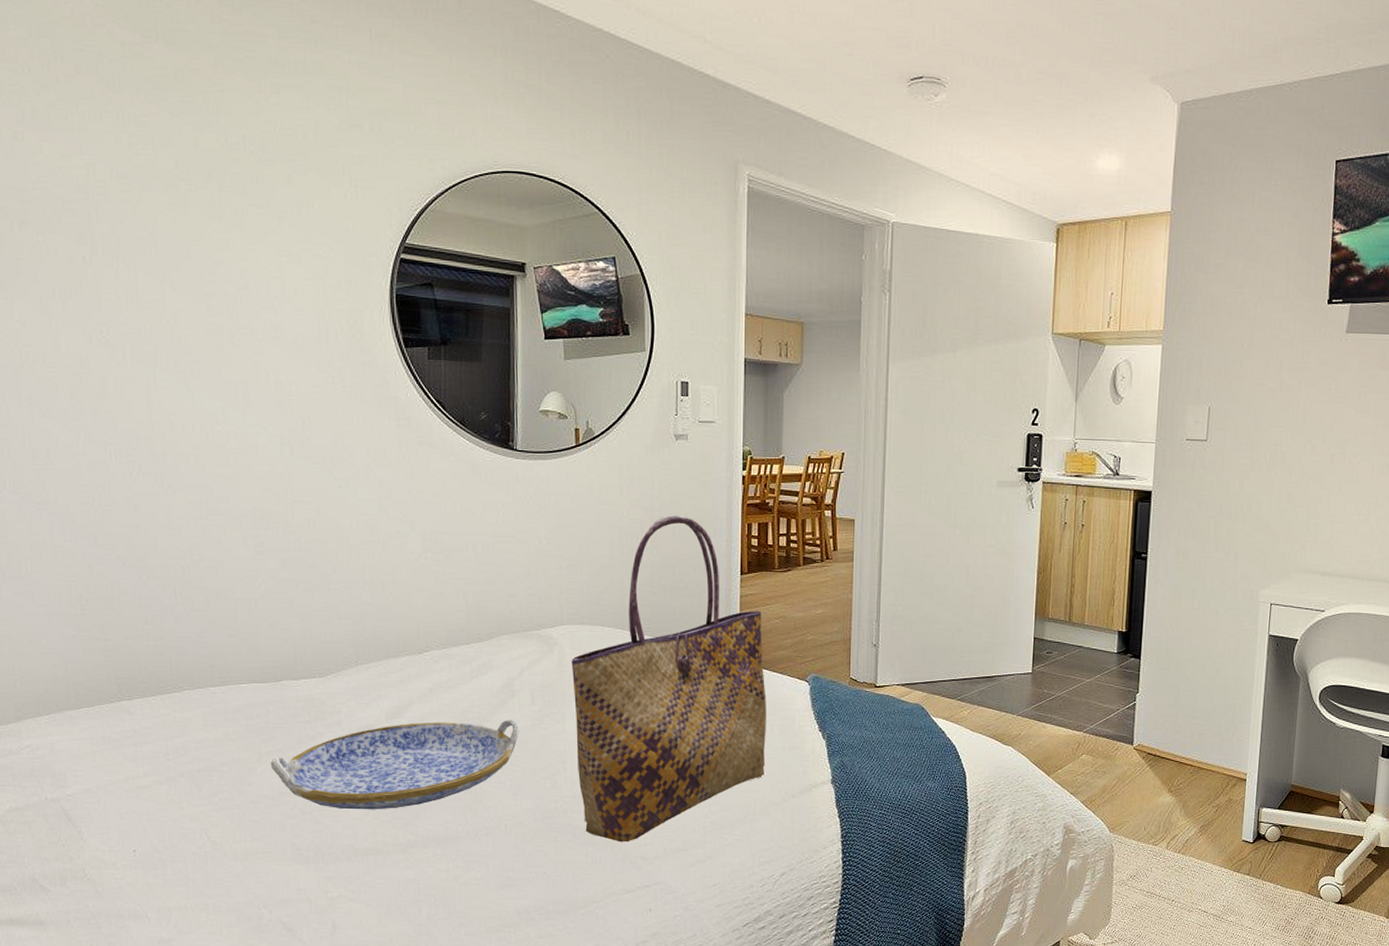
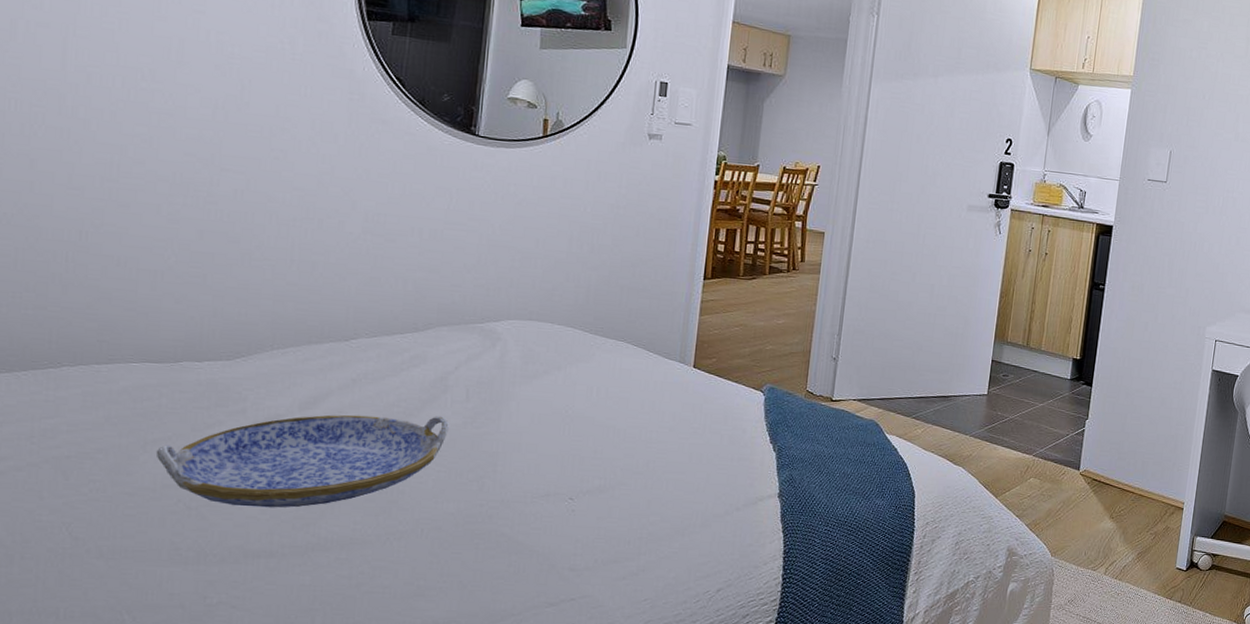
tote bag: present [571,514,766,842] -> none [509,214,722,552]

